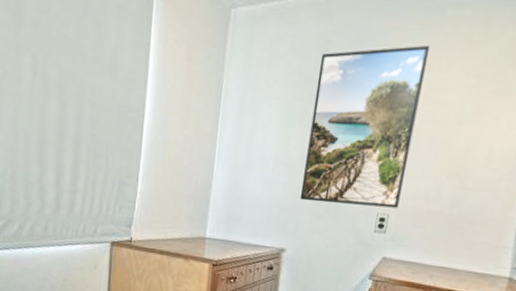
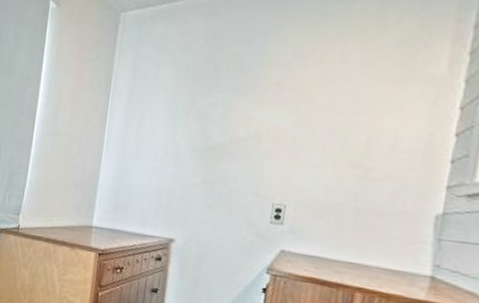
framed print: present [299,45,430,209] -> none [189,37,322,199]

